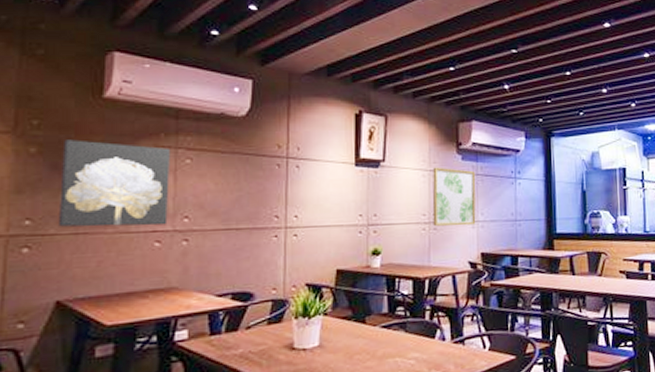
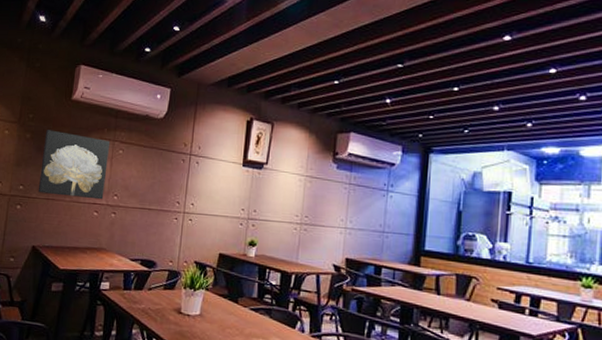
wall art: present [432,167,476,227] -> none [304,173,349,231]

